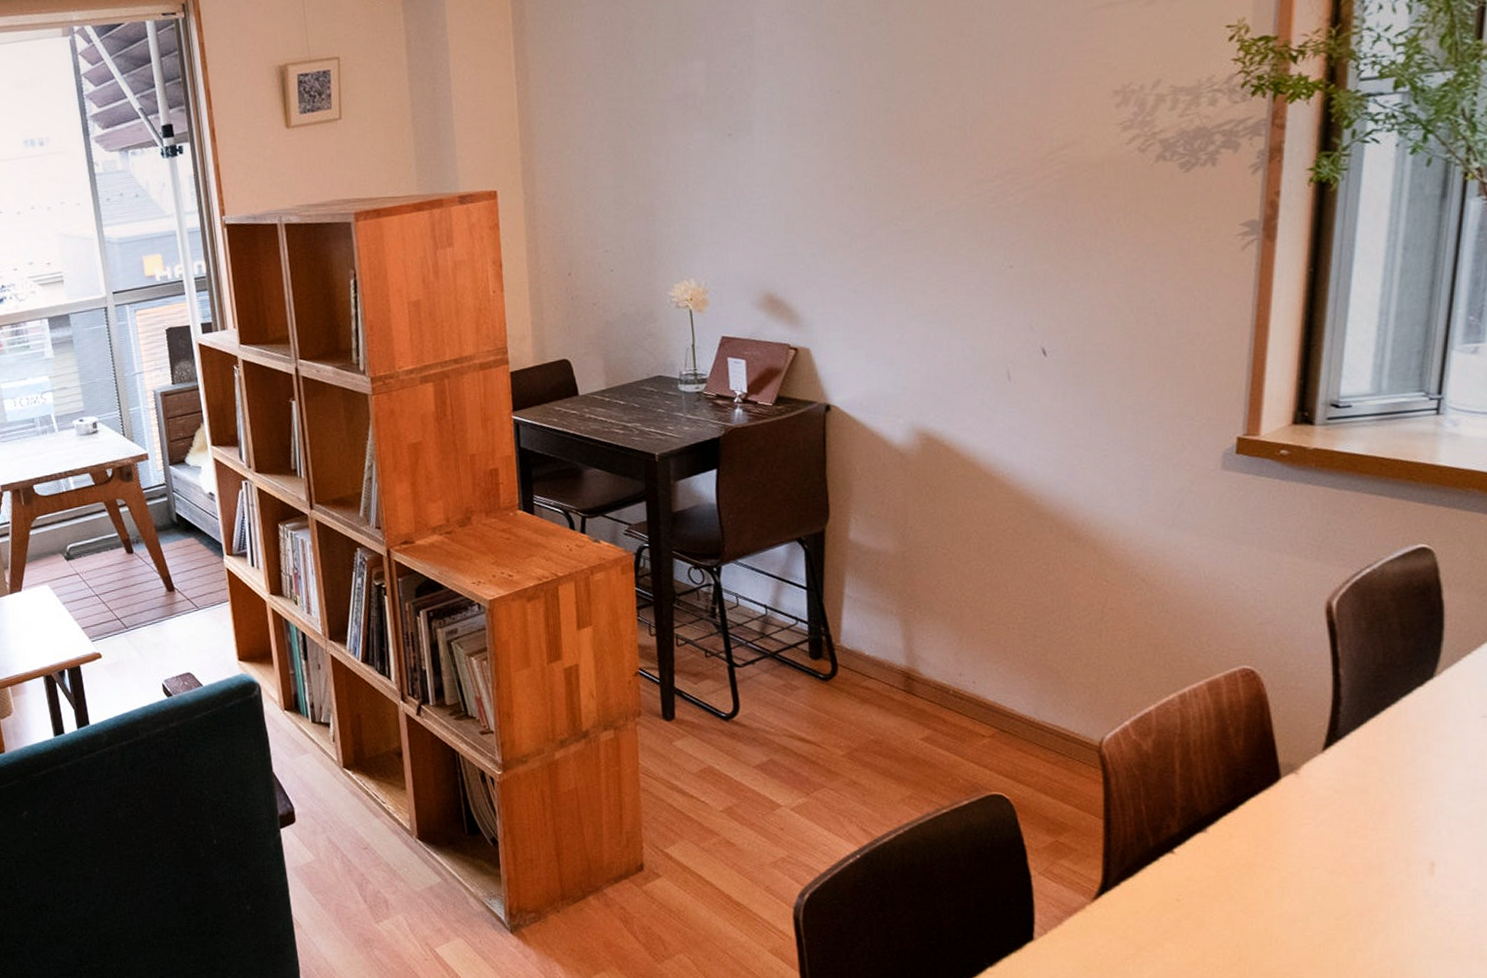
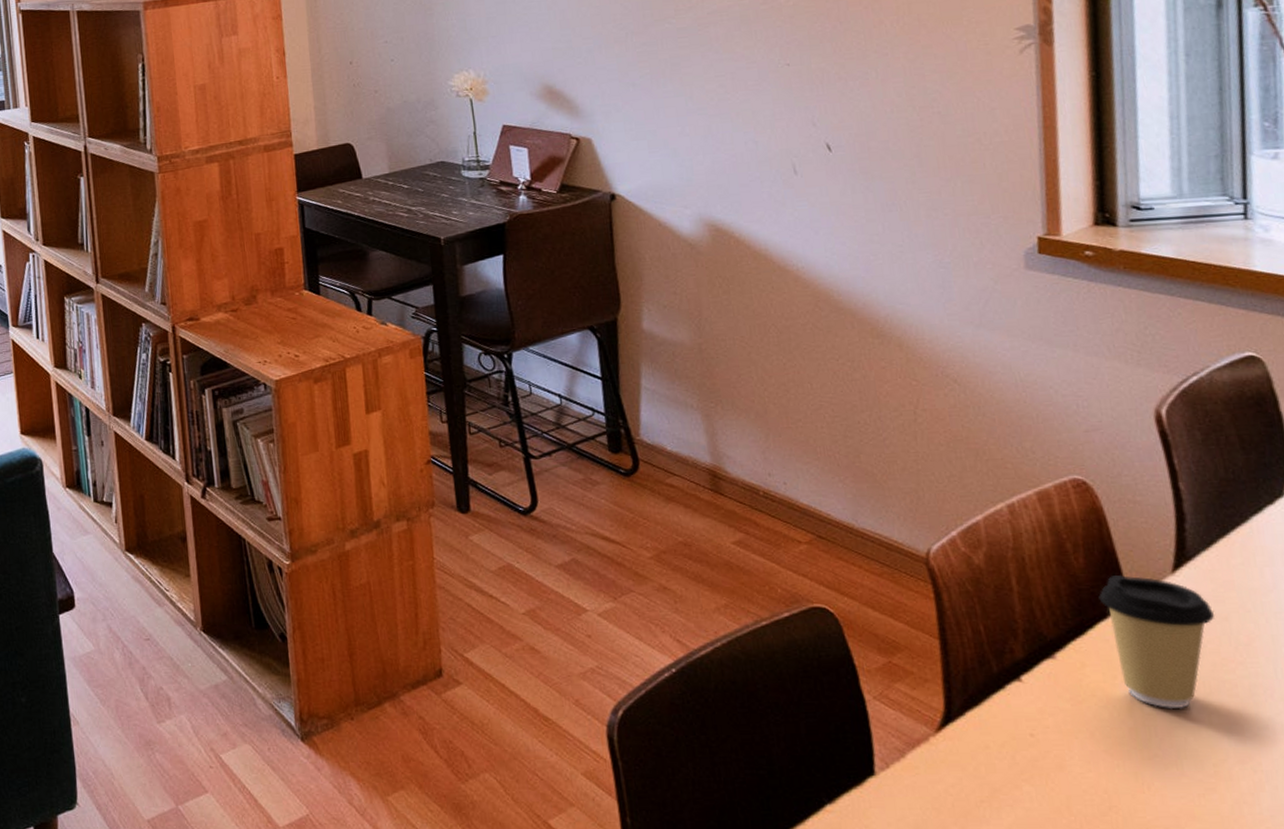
coffee cup: none [1253,755,1356,873] -> present [1098,575,1215,710]

